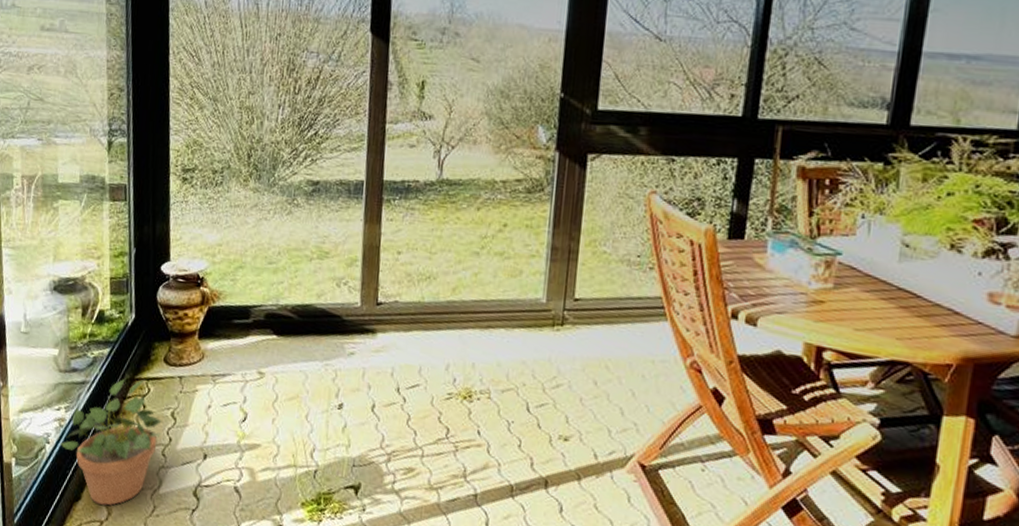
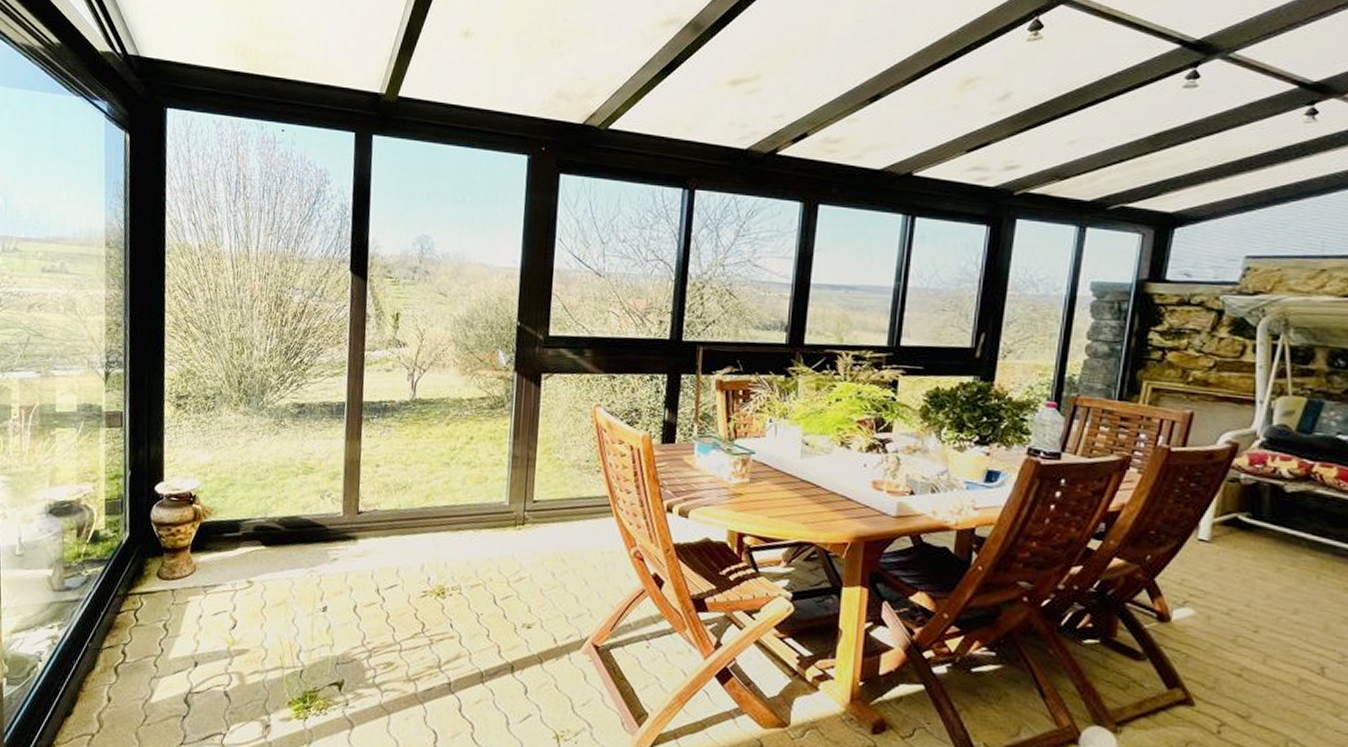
potted plant: present [60,379,163,506] -> none [53,594,155,719]

